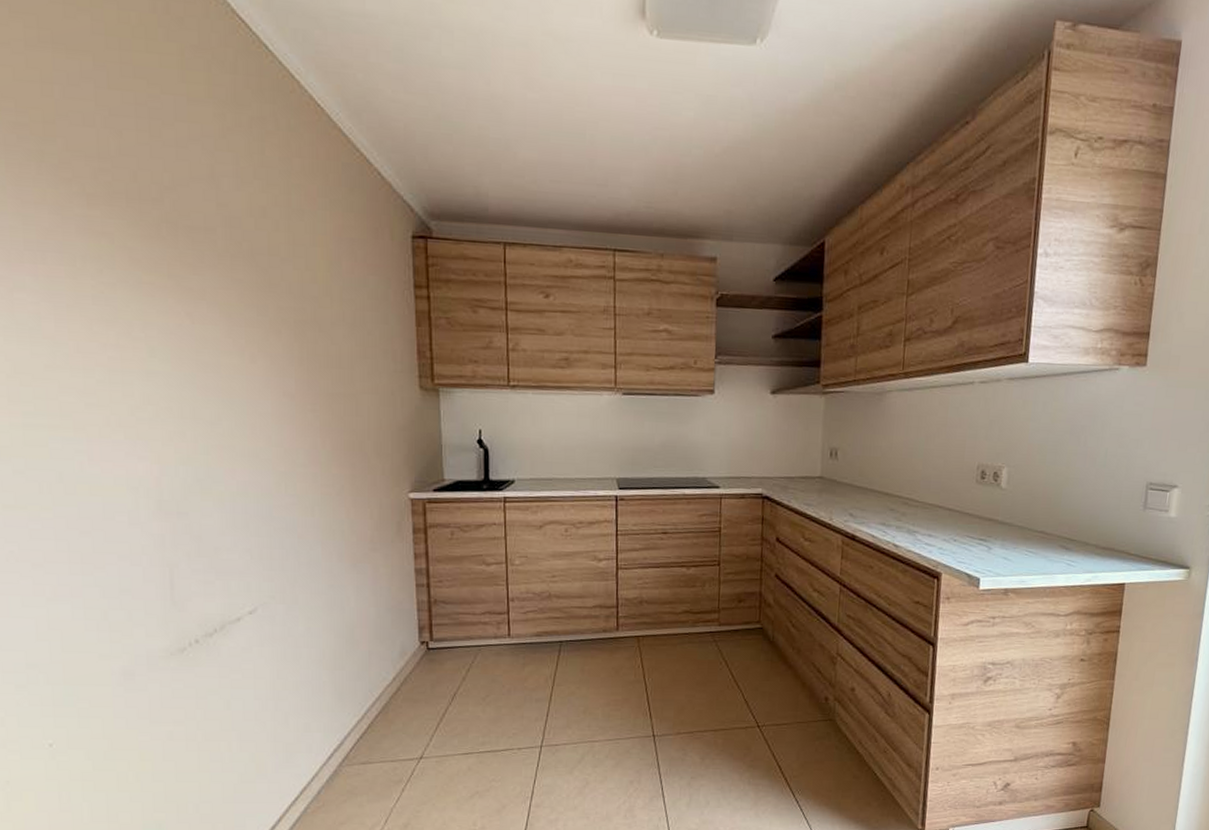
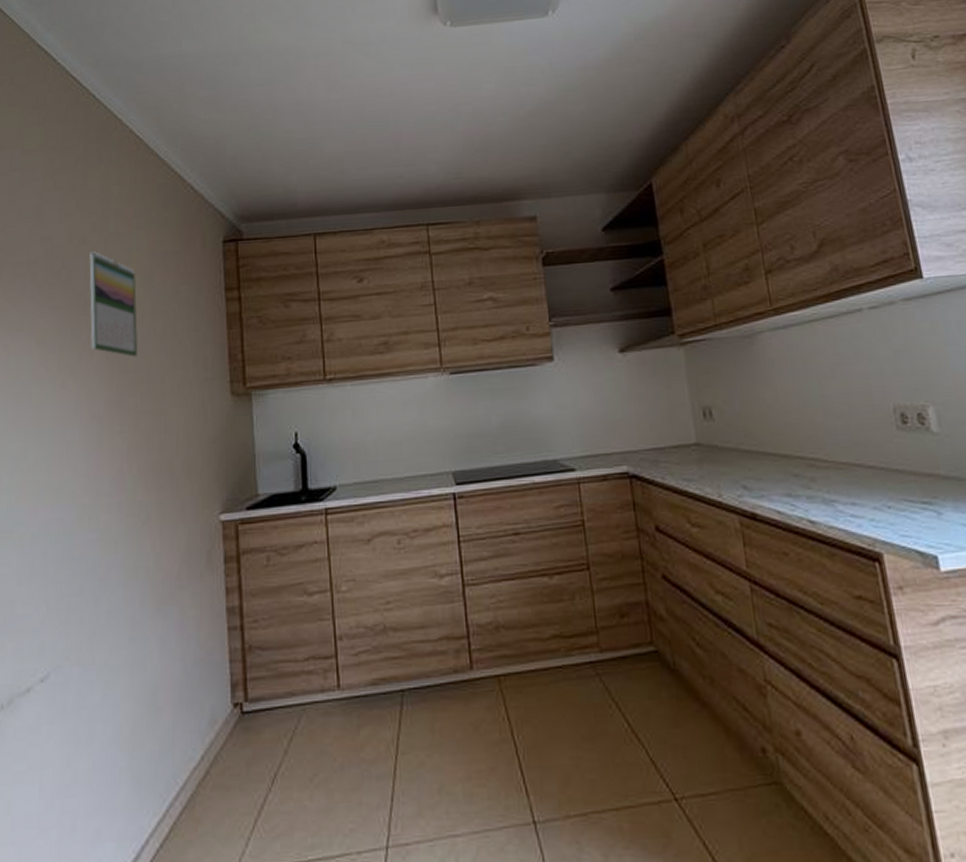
calendar: none [272,227,328,342] -> present [89,252,138,358]

